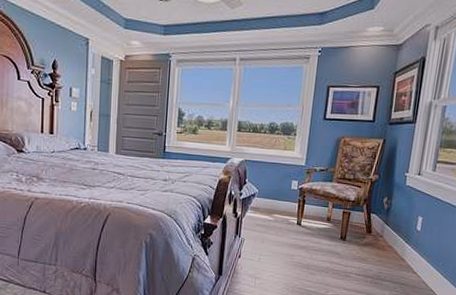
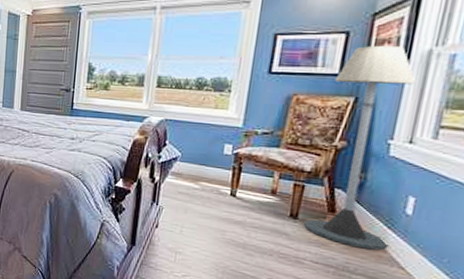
floor lamp: none [349,98,422,261] -> present [303,45,416,251]

